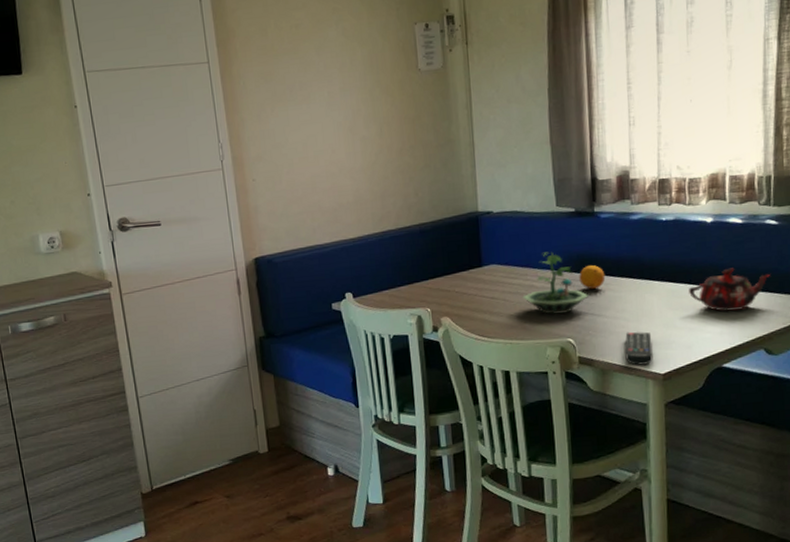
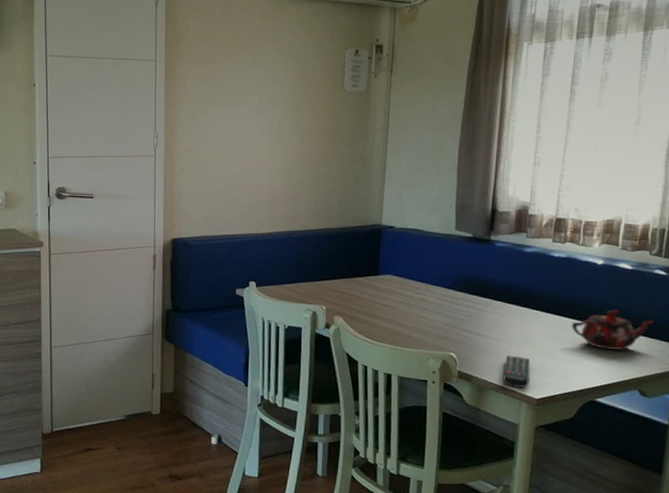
terrarium: present [523,252,588,315] -> none [413,270,475,330]
fruit: present [579,265,606,289] -> none [468,288,494,311]

